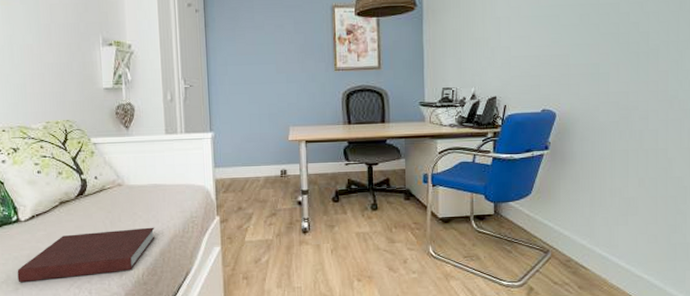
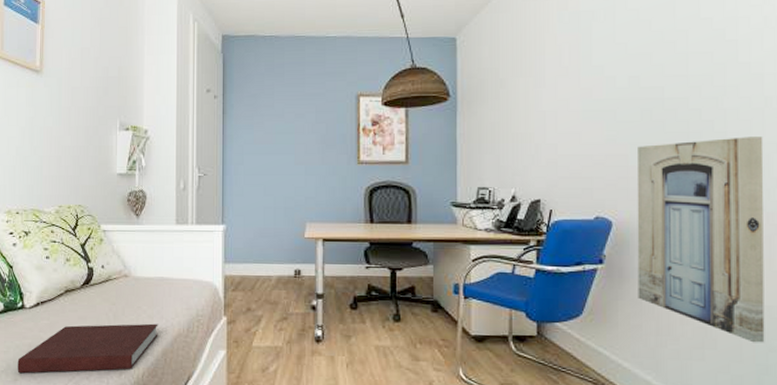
wall art: none [576,35,678,208] -> present [637,136,765,343]

